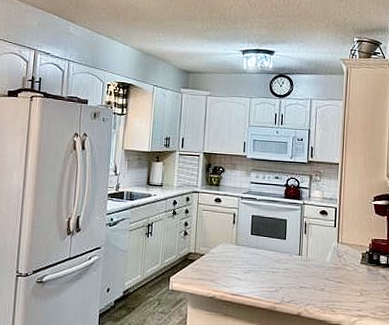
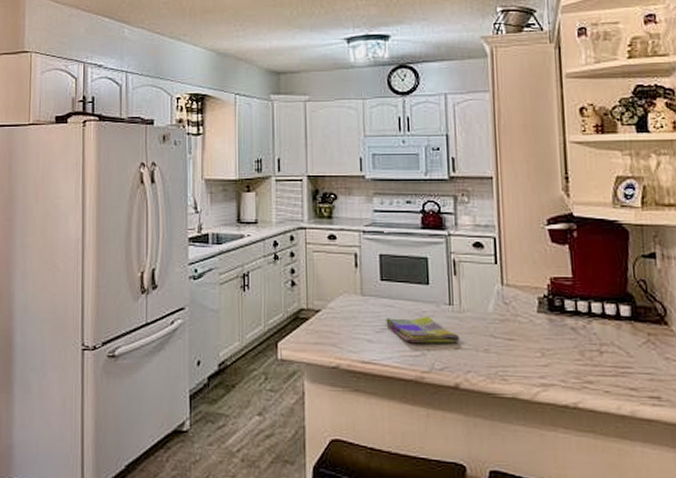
dish towel: none [252,262,304,283] -> present [386,316,460,343]

